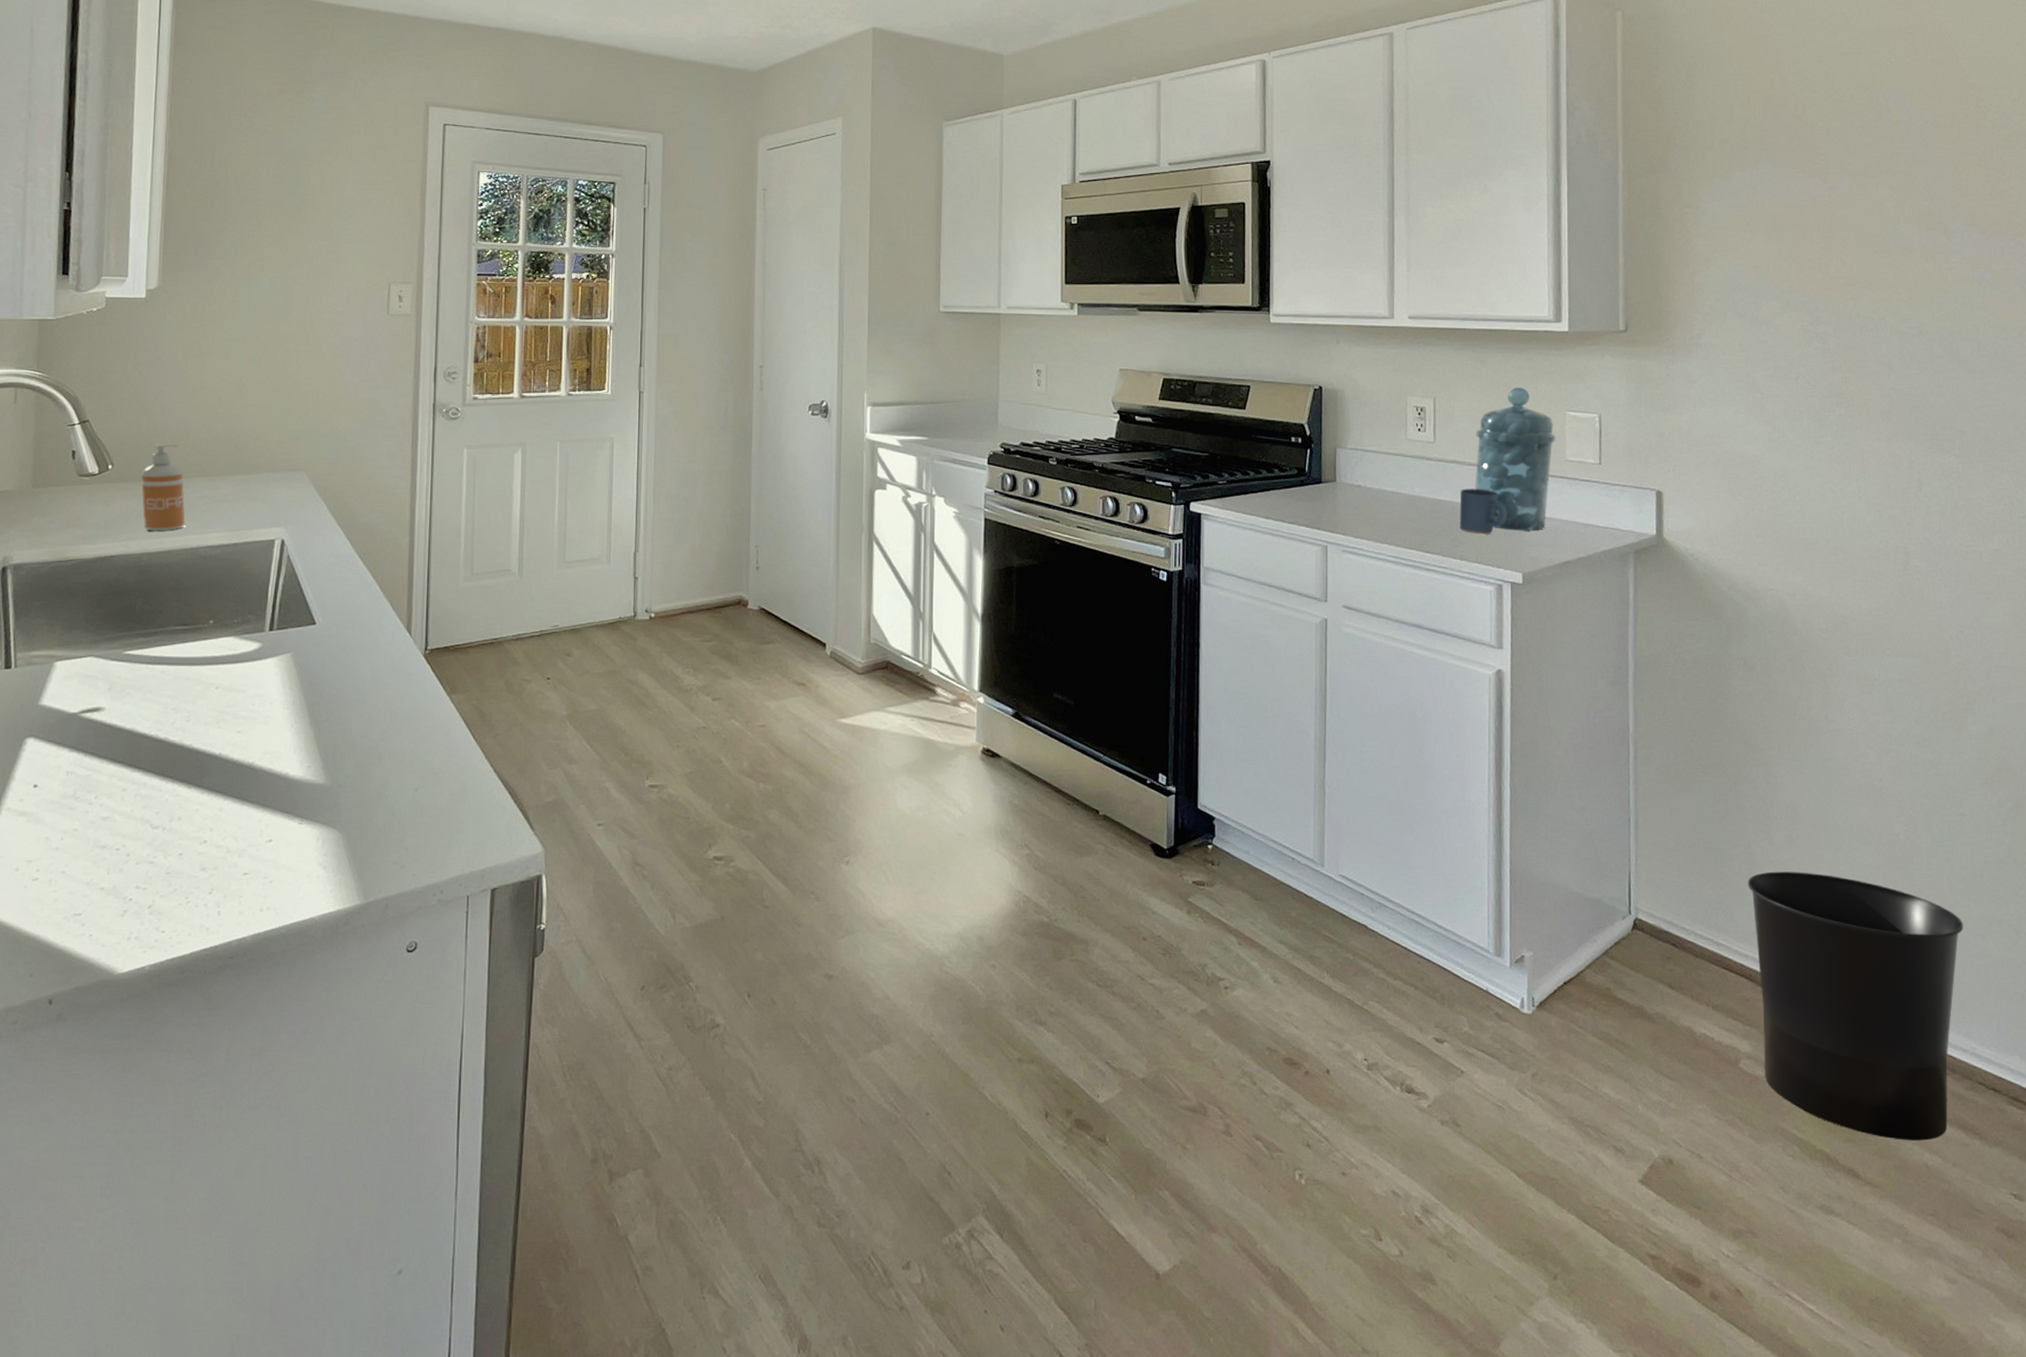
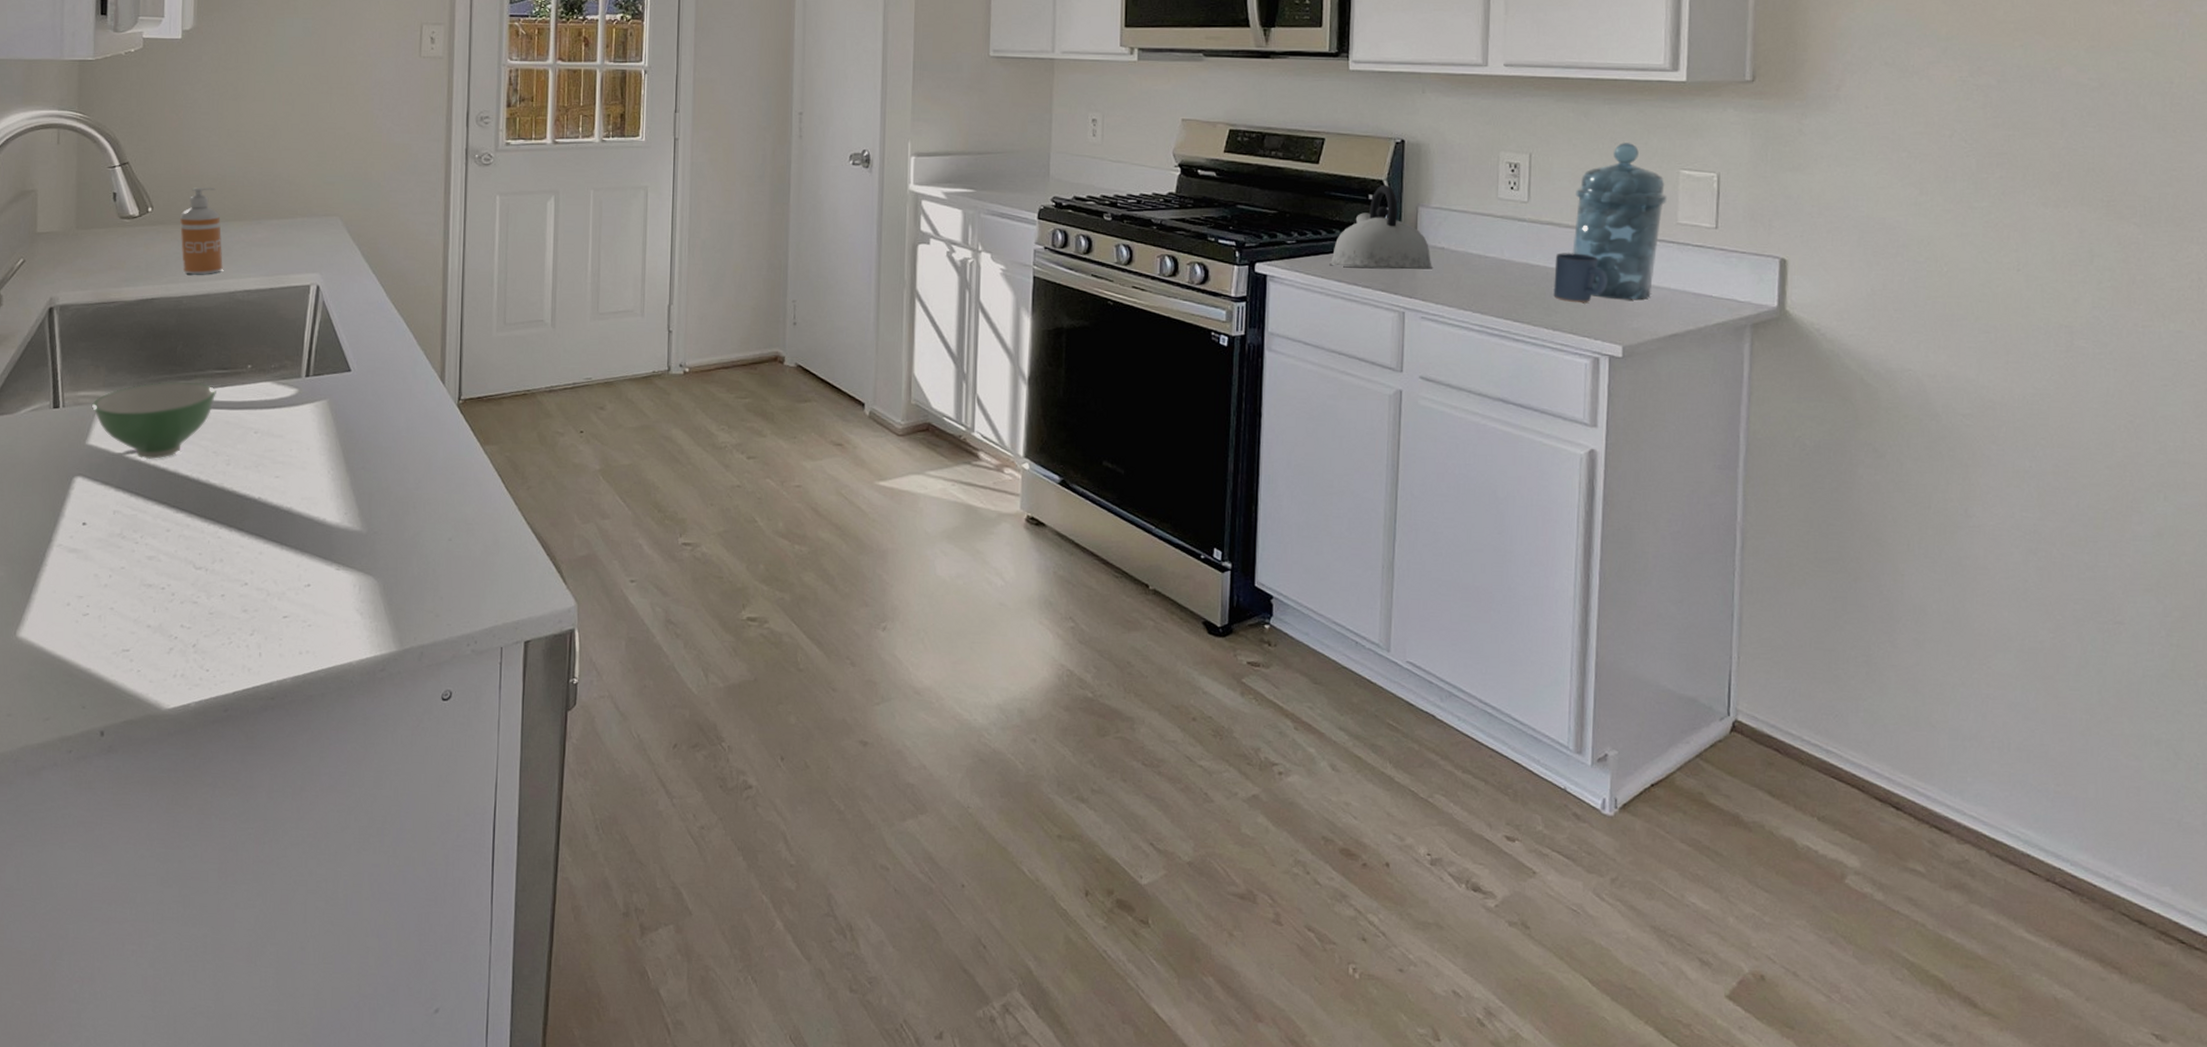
bowl: none [46,638,177,719] -> present [92,381,216,460]
kettle: none [1258,428,1352,506] -> present [1329,185,1434,270]
waste bin: present [1748,871,1964,1141] -> none [1864,676,2114,972]

